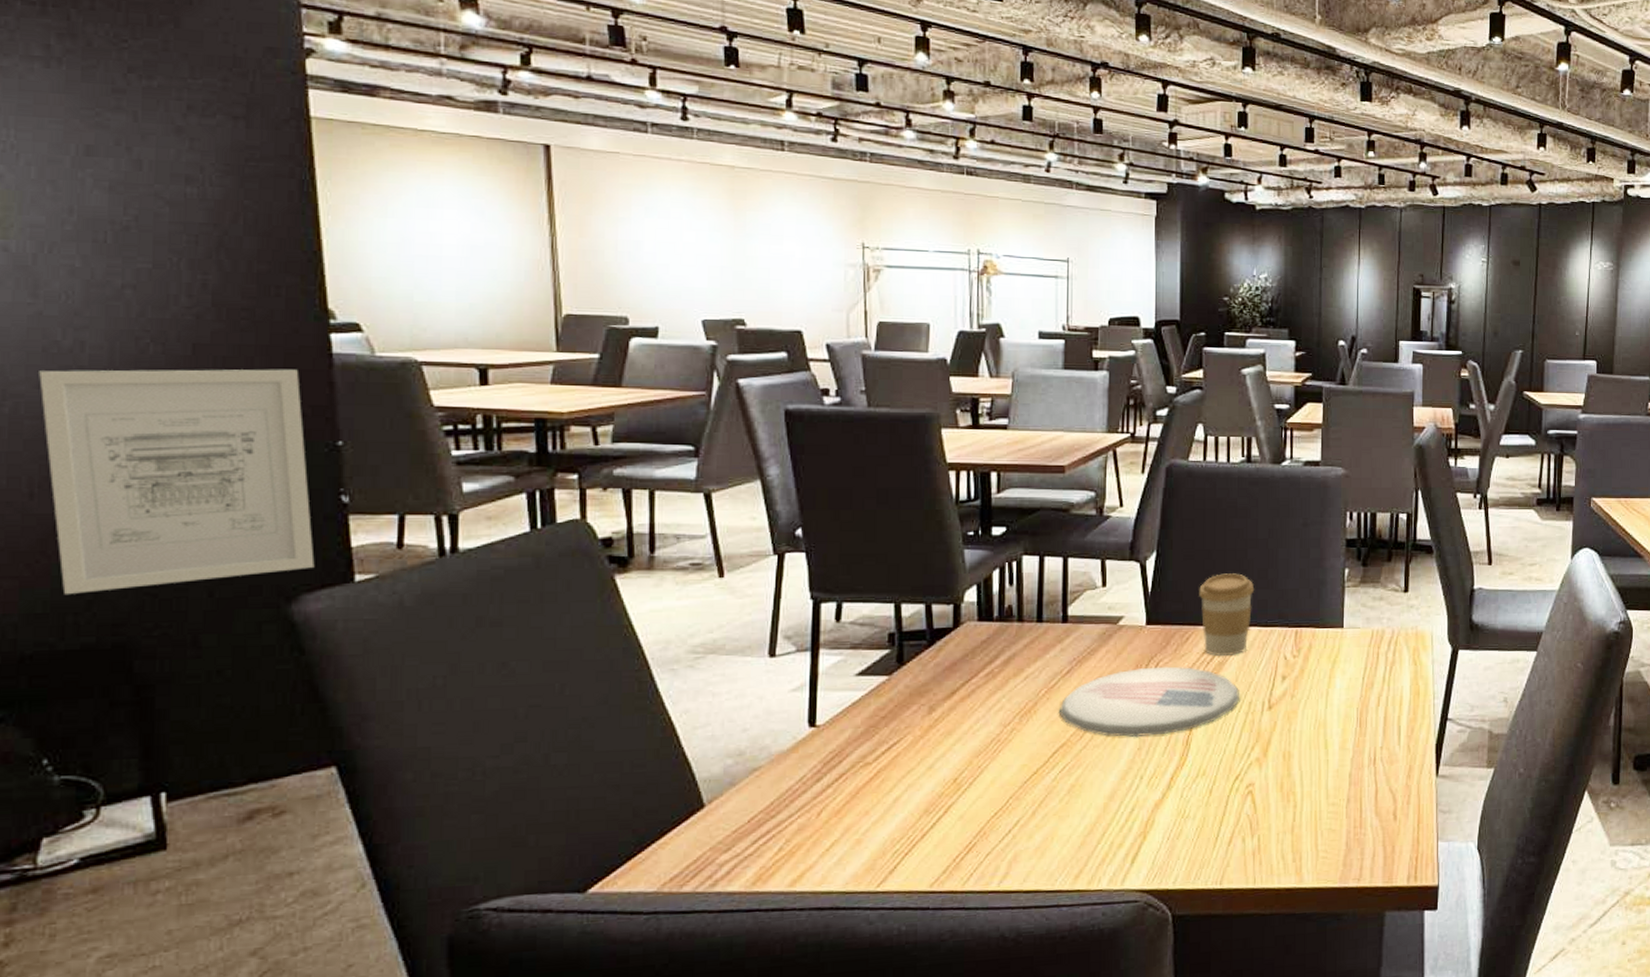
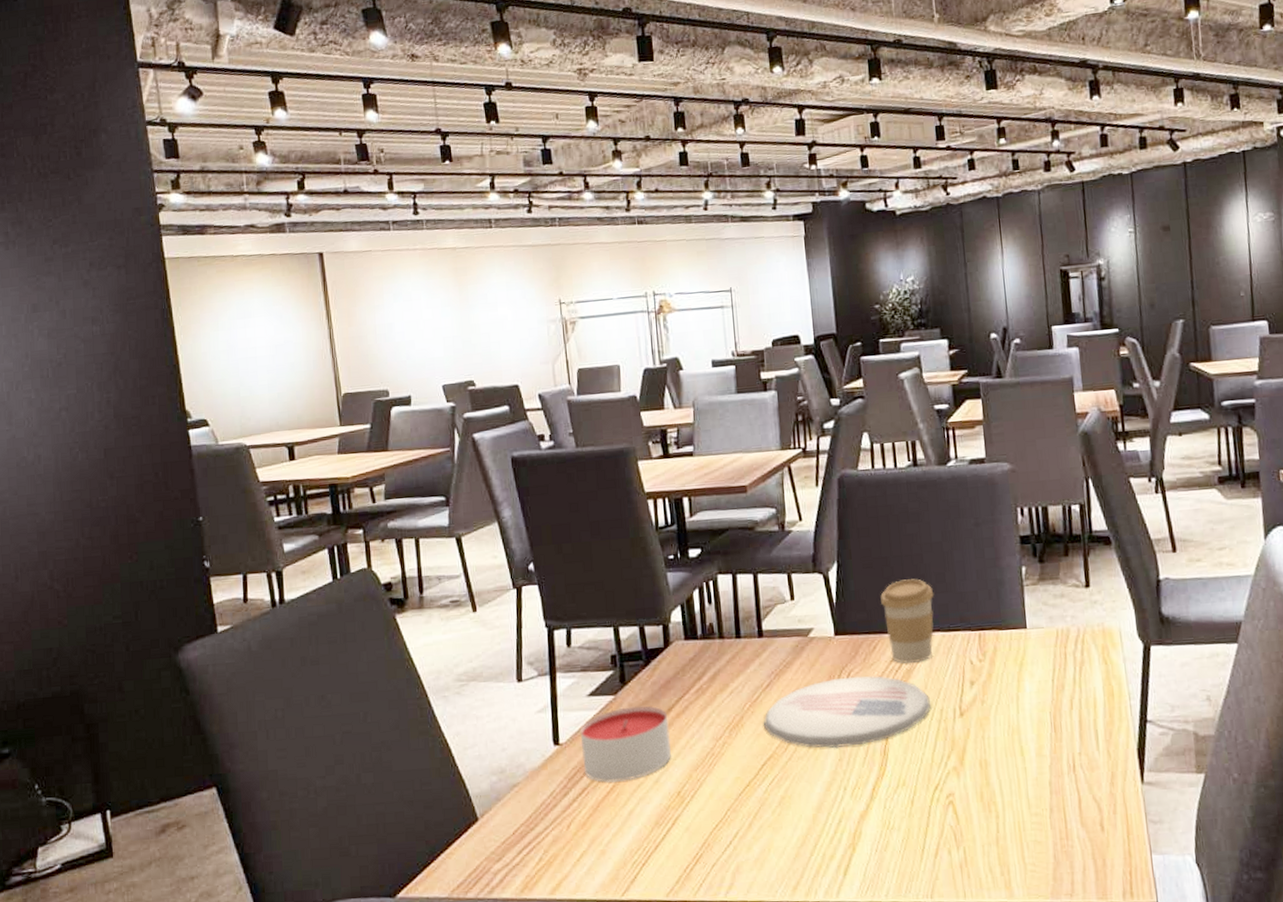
wall art: present [39,369,315,596] -> none [16,461,191,655]
candle: none [843,688,952,768] -> present [580,705,672,782]

